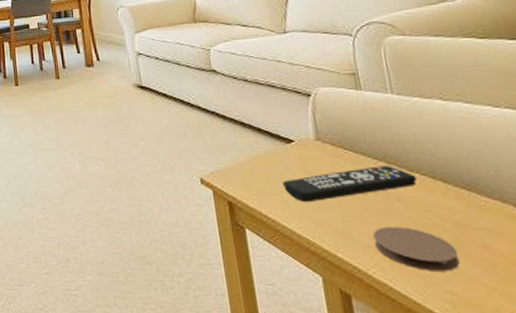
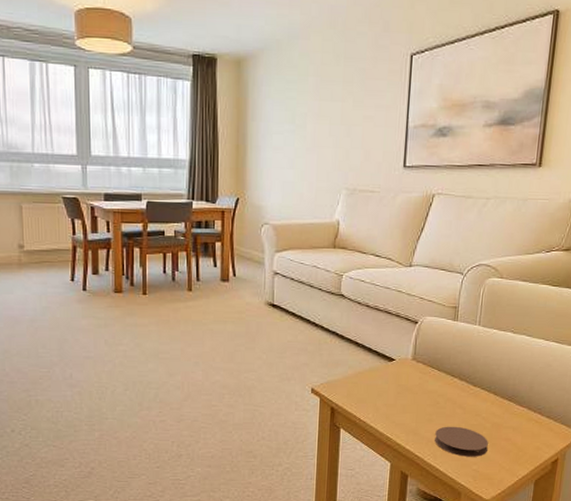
remote control: present [283,166,418,203] -> none [378,381,478,409]

